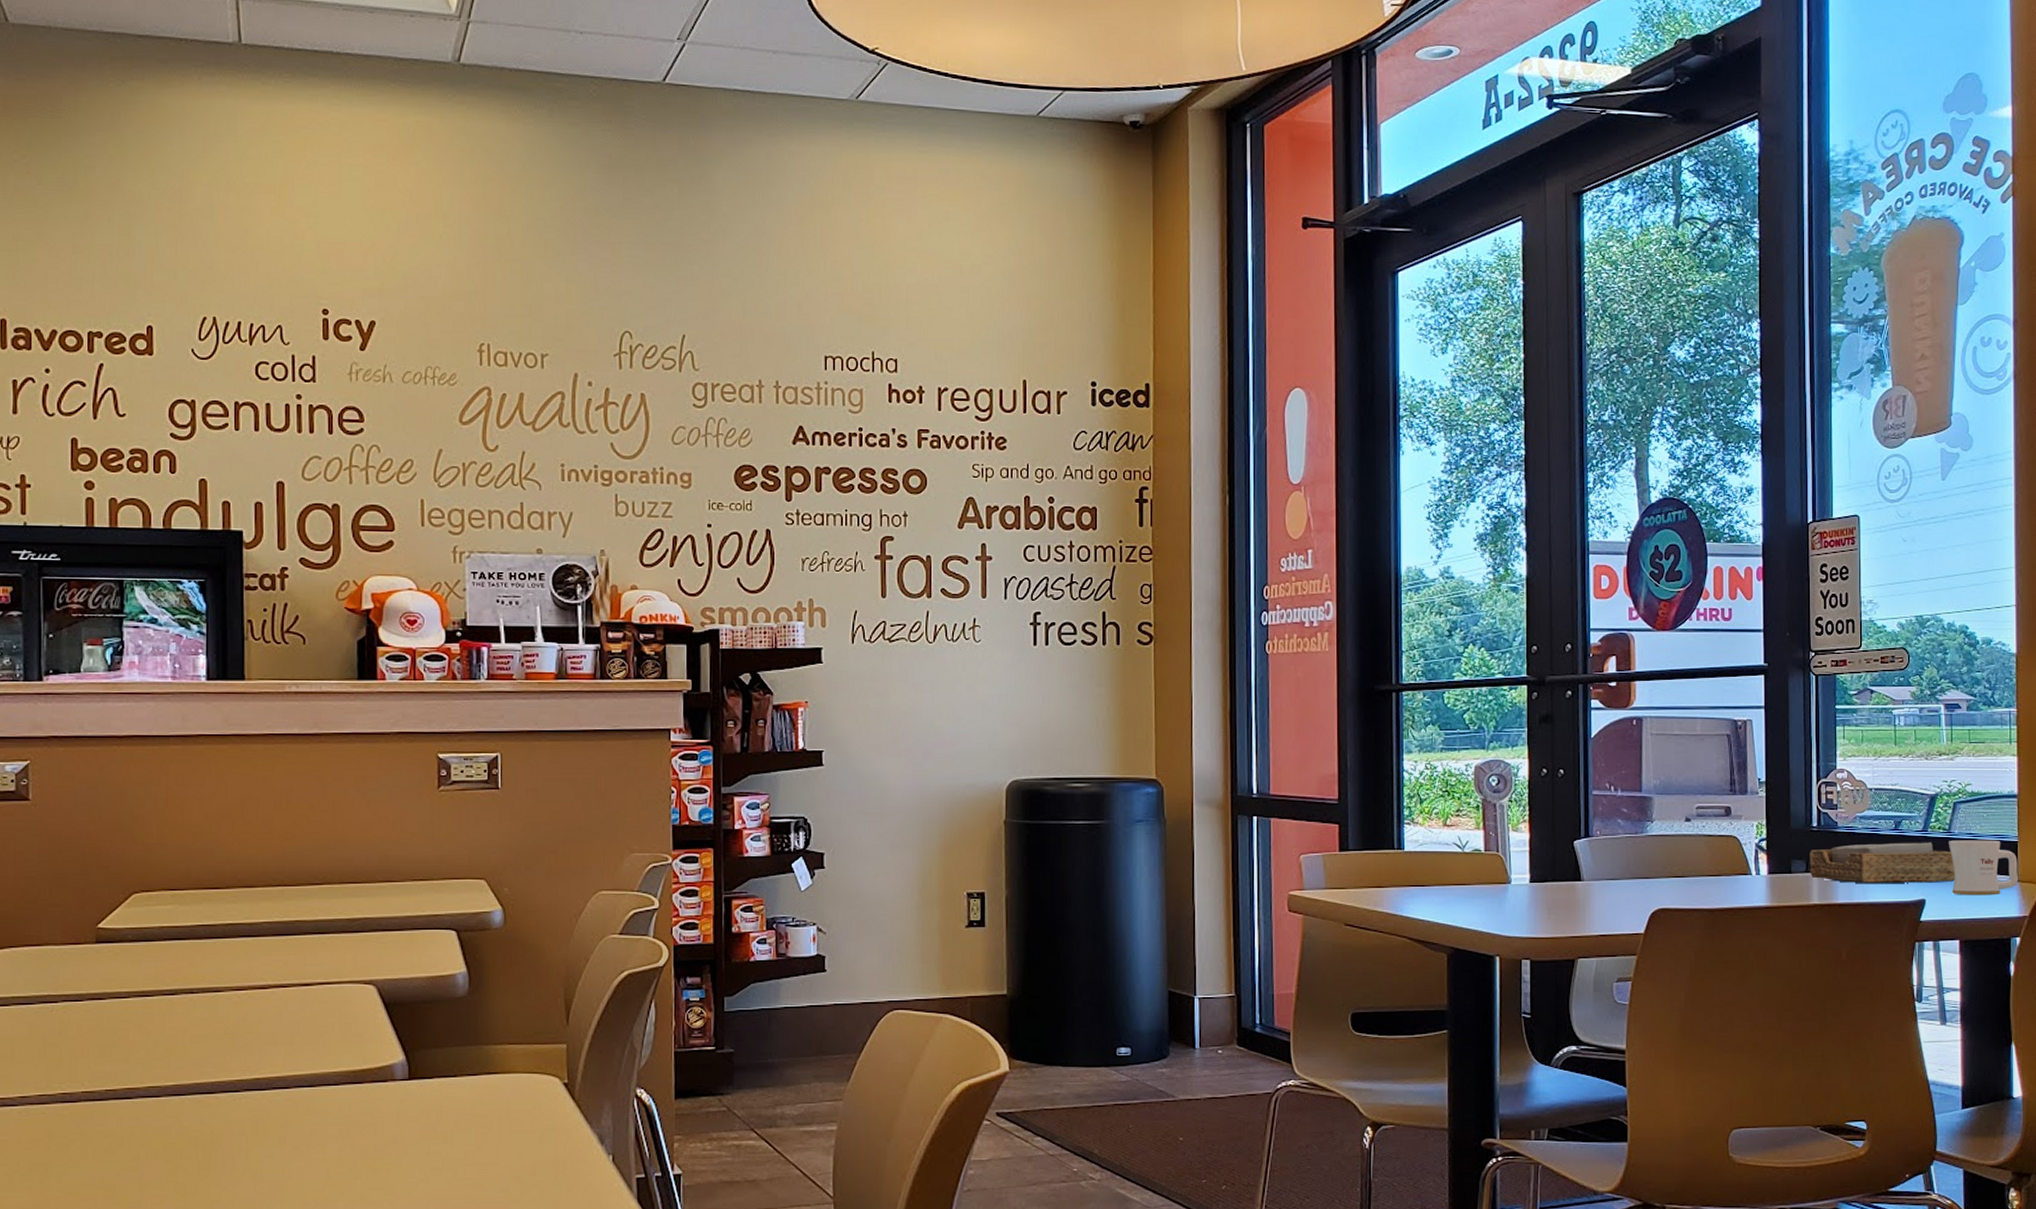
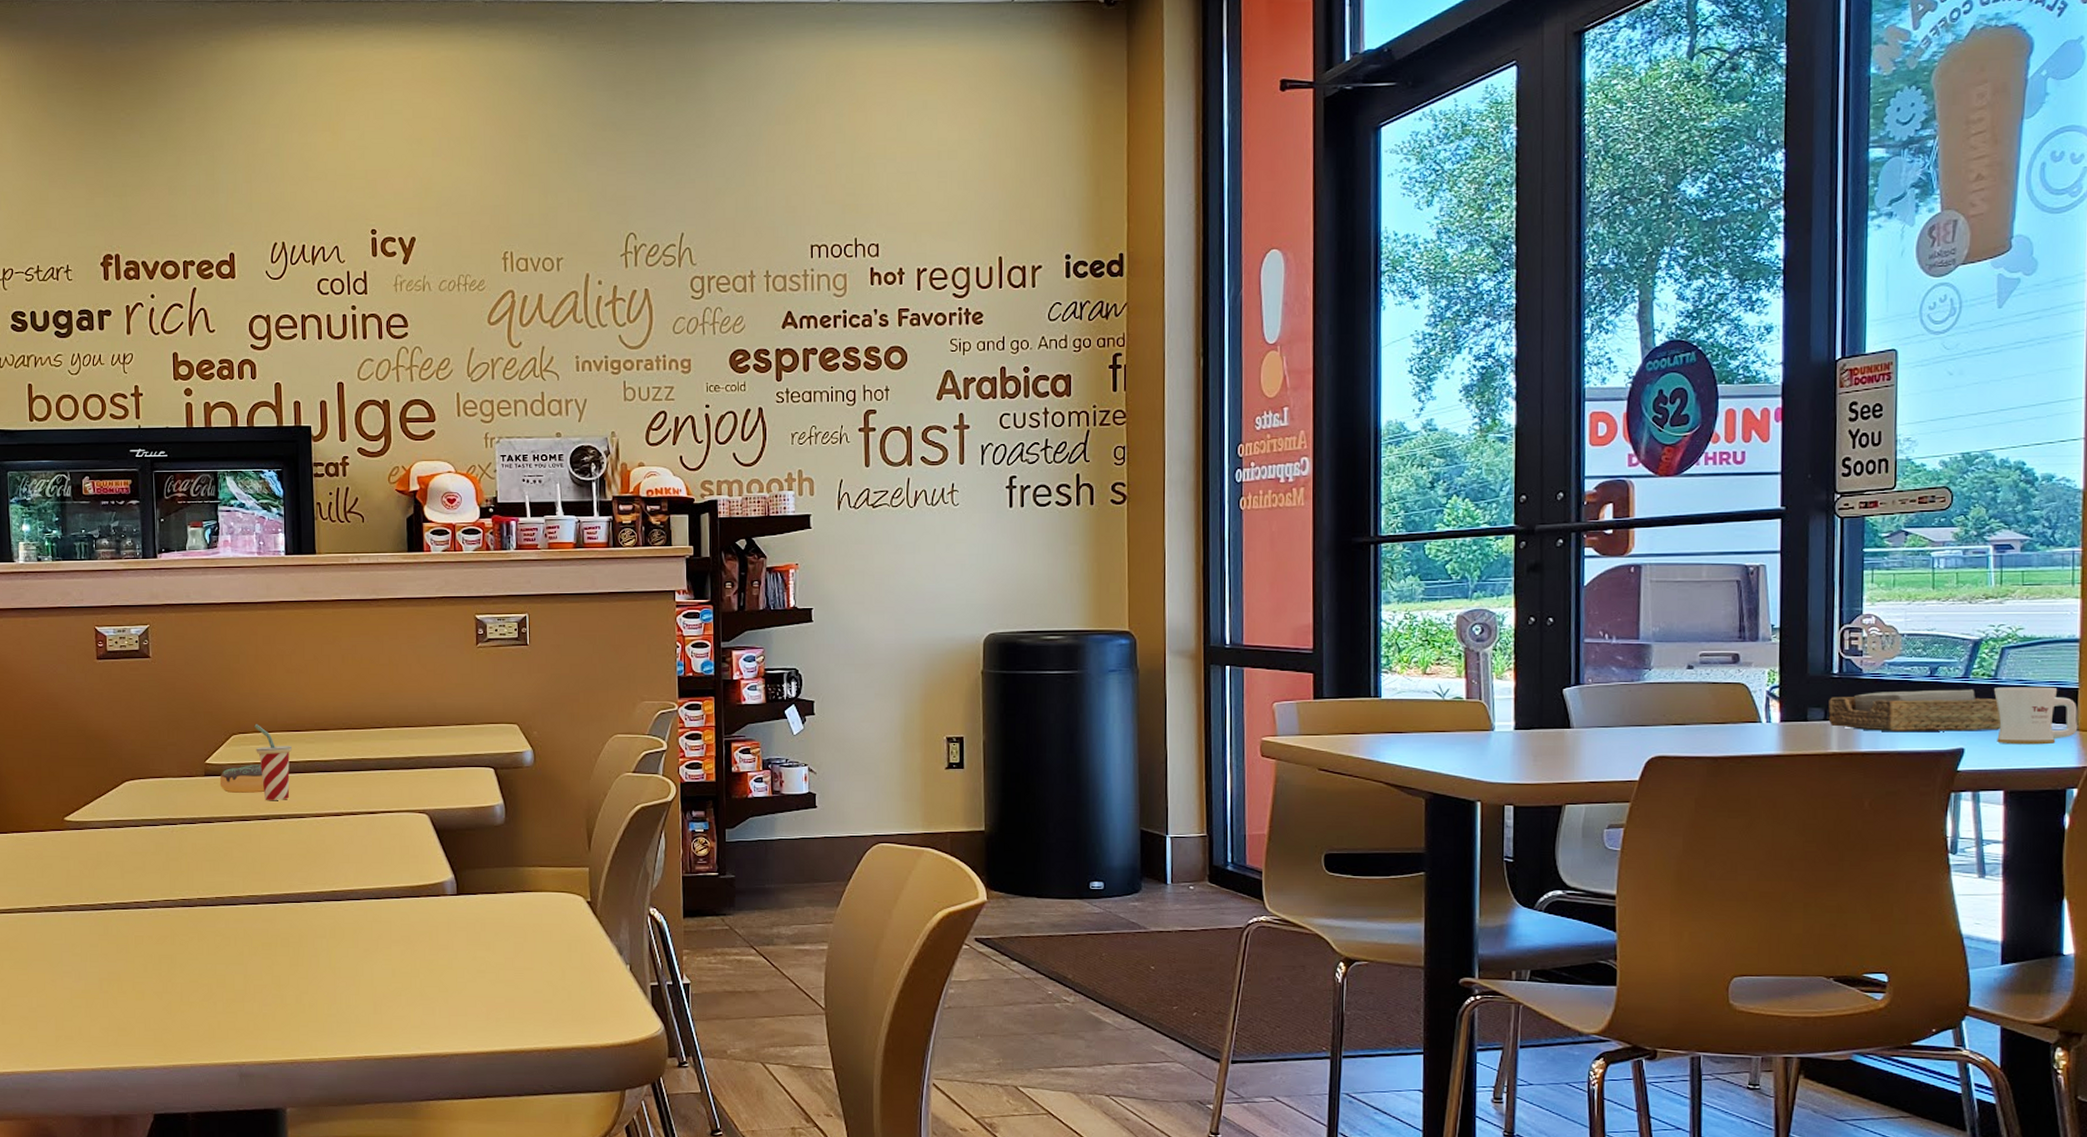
donut: none [115,927,172,963] -> present [219,763,264,793]
beverage cup: none [162,879,208,971] -> present [254,723,292,800]

